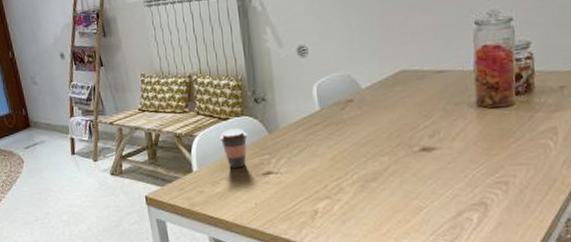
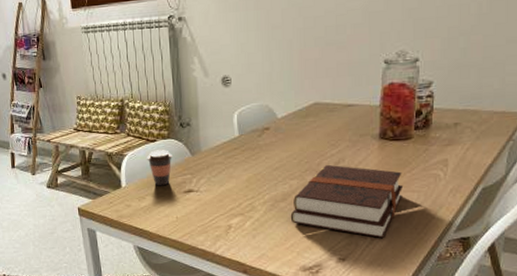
hardback book: none [383,137,510,219] -> present [290,164,404,238]

